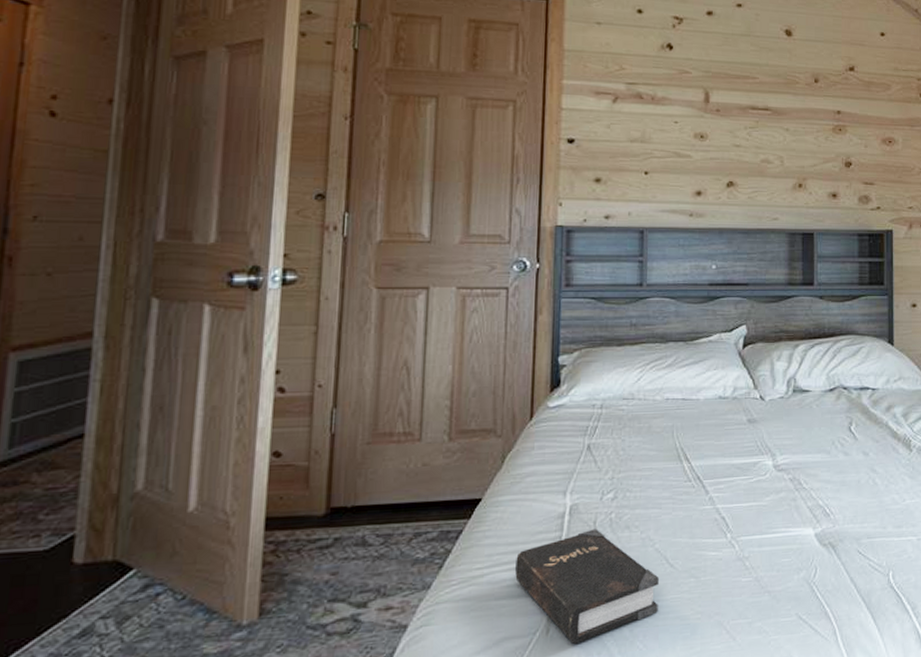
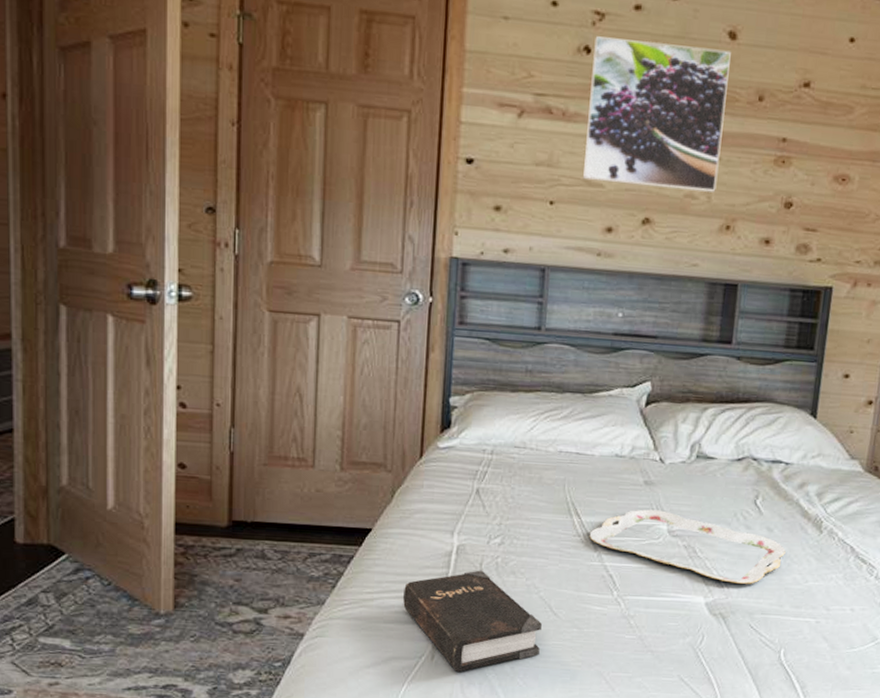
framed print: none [672,36,789,157] -> present [582,36,731,192]
serving tray: none [700,446,882,511] -> present [589,509,786,584]

